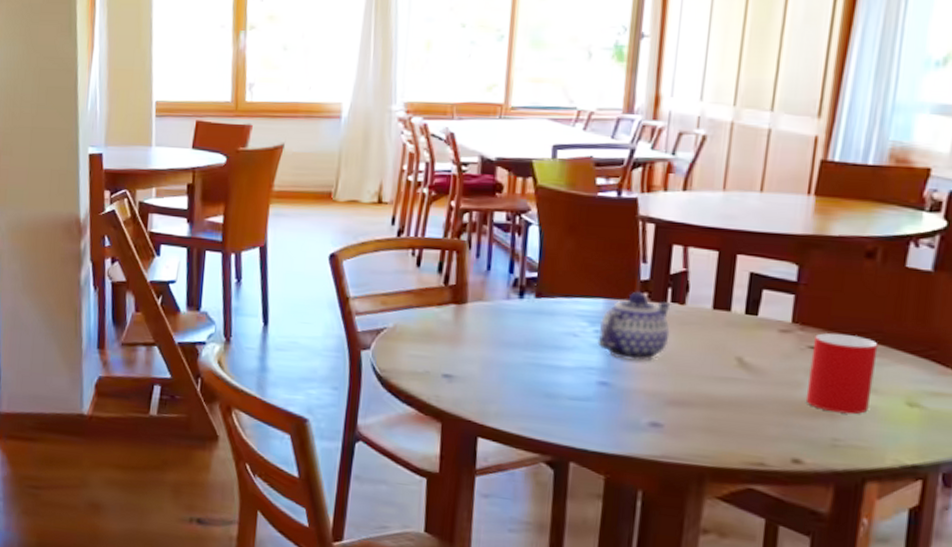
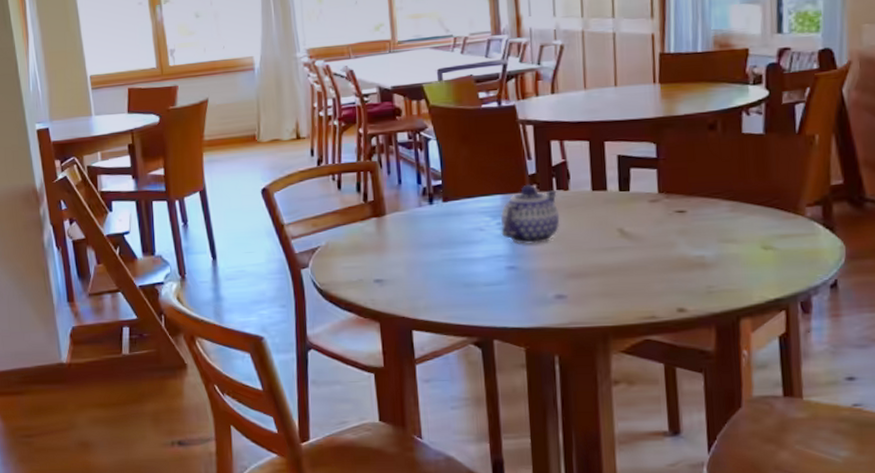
cup: present [805,333,878,415] -> none [678,196,732,264]

